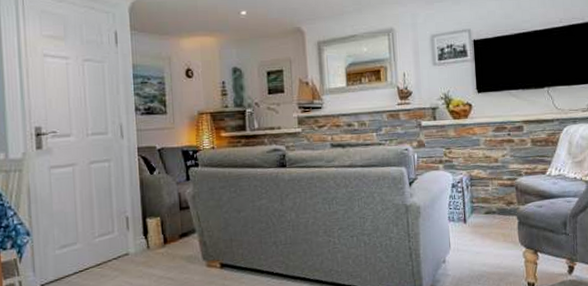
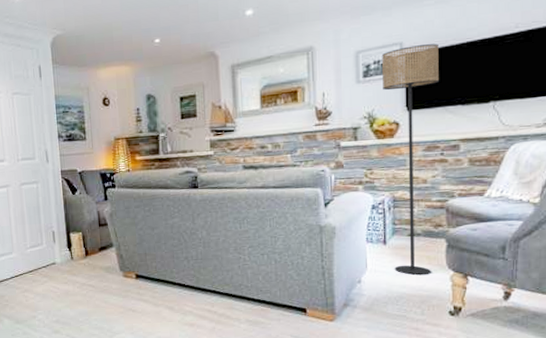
floor lamp: none [454,32,507,253] -> present [382,43,439,276]

